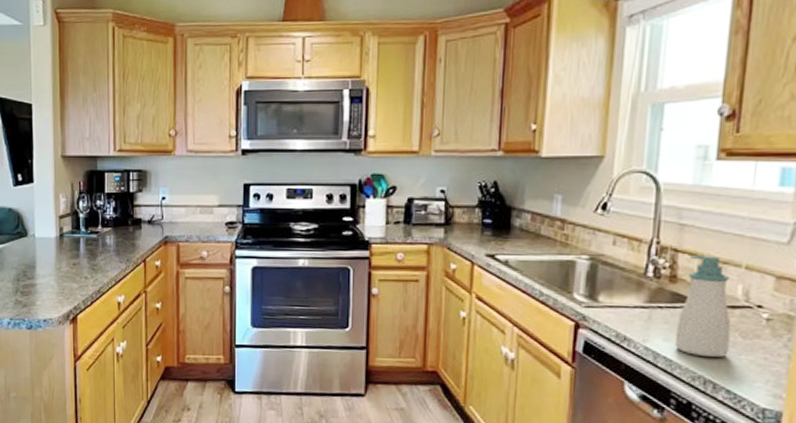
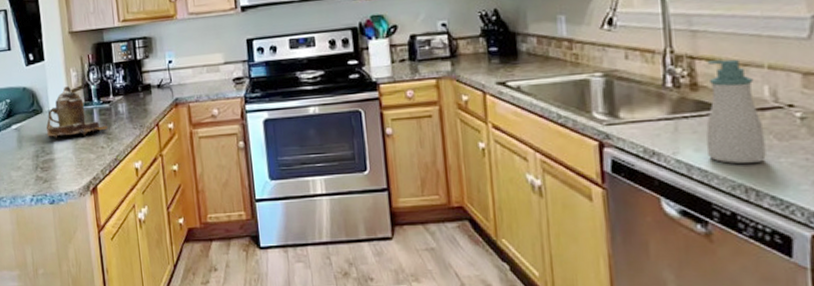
teapot: none [29,212,93,264] -> present [46,86,108,138]

